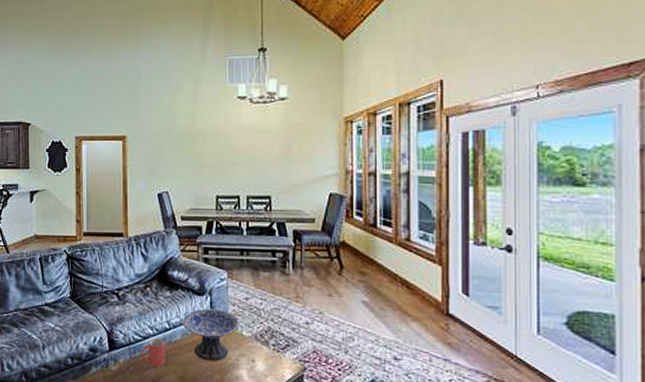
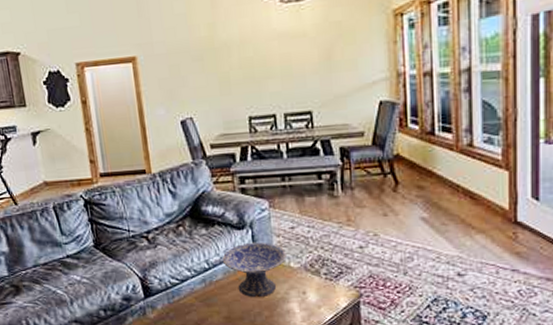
mug: present [142,337,166,367] -> none [180,279,208,309]

